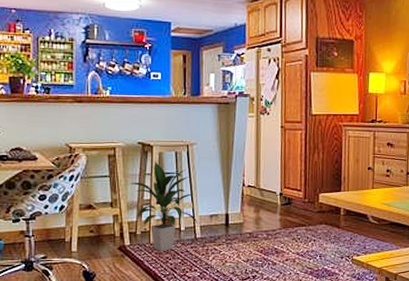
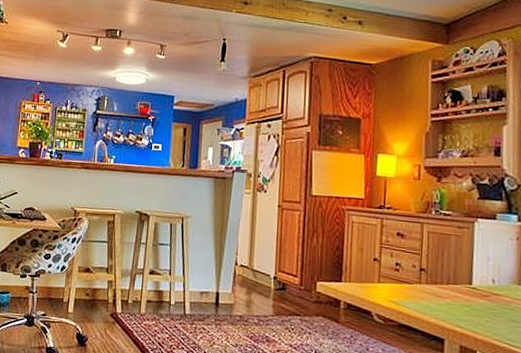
indoor plant: present [130,161,198,251] -> none [126,231,188,324]

